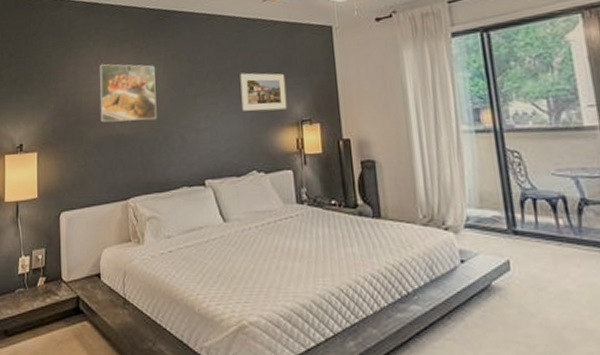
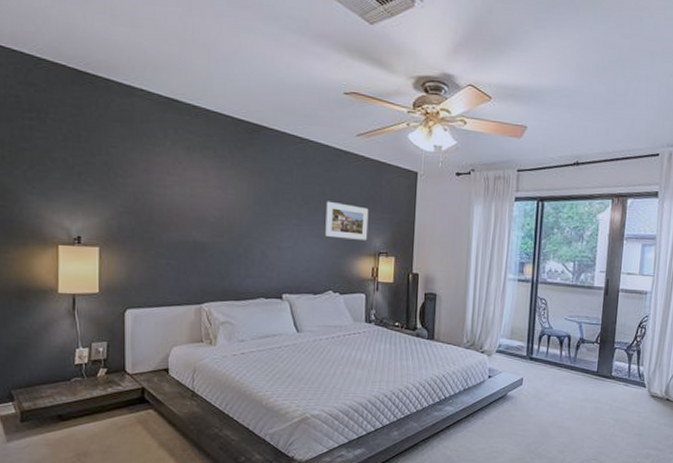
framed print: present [99,64,157,123] -> none [175,166,239,232]

